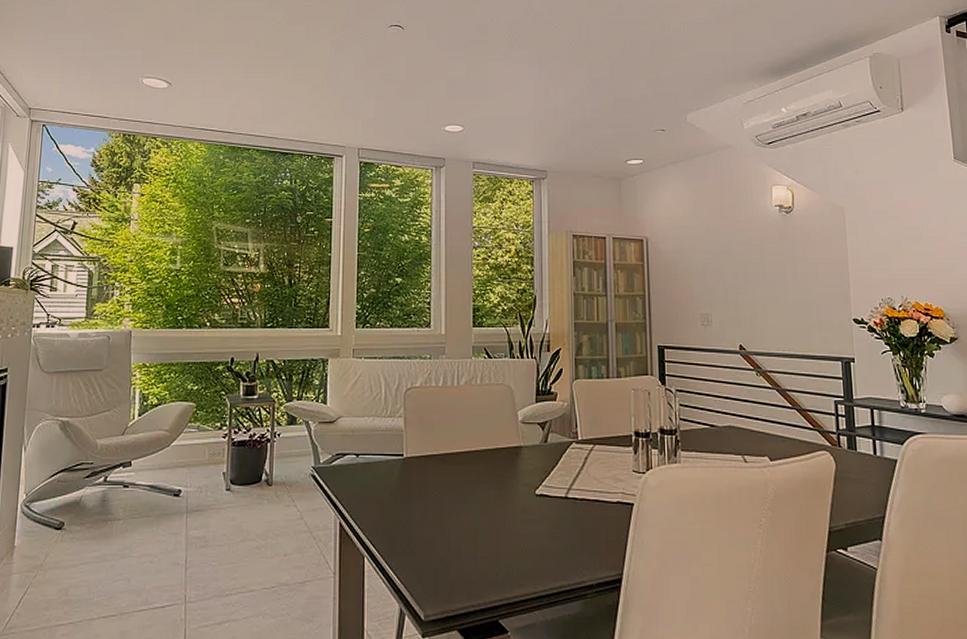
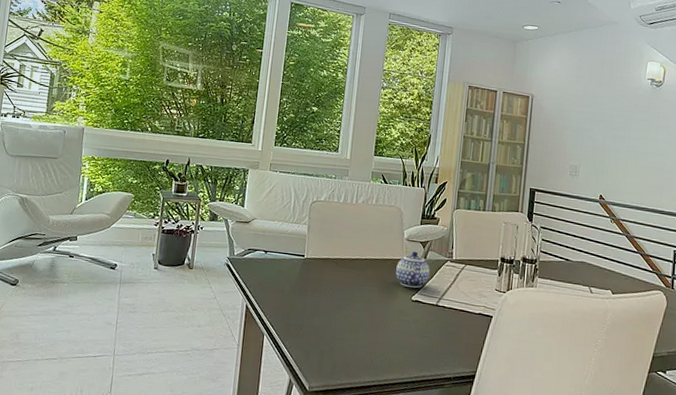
teapot: none [513,435,553,480] -> present [396,251,430,289]

